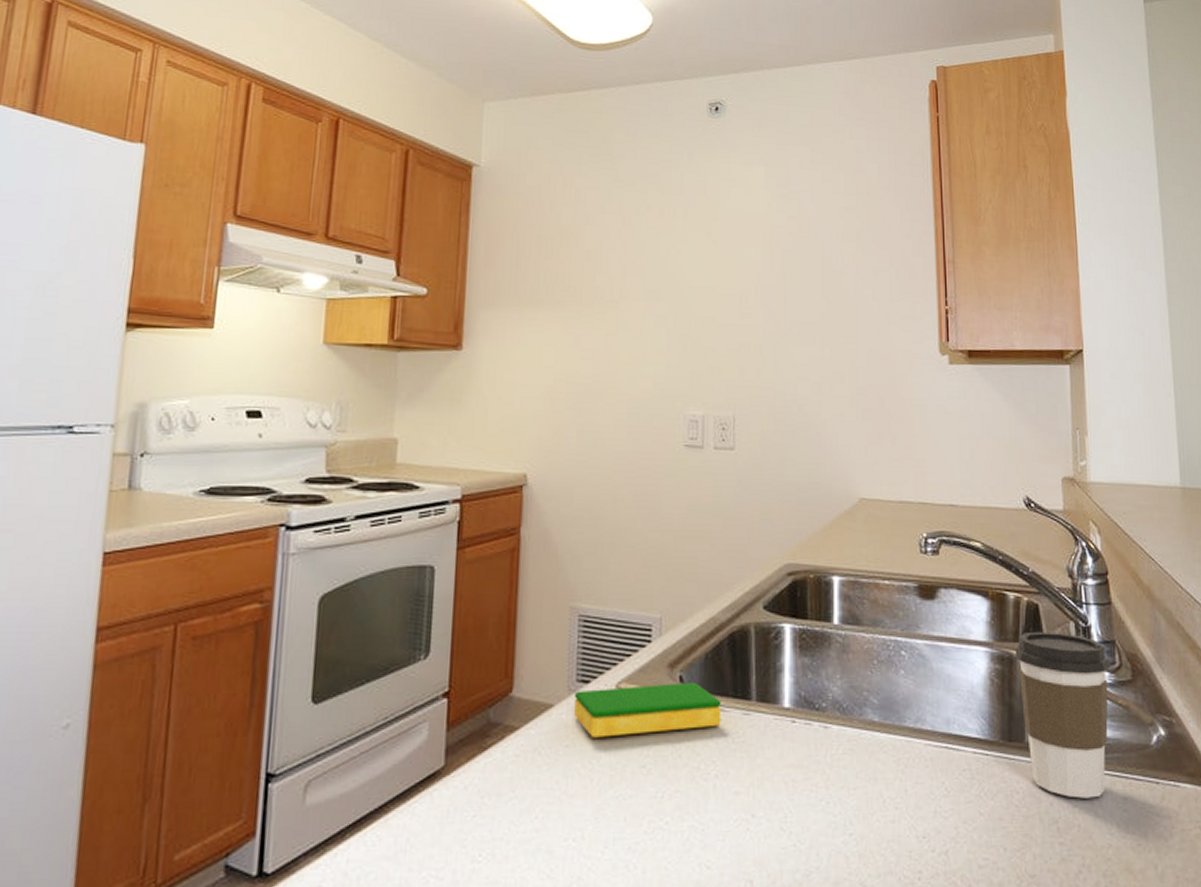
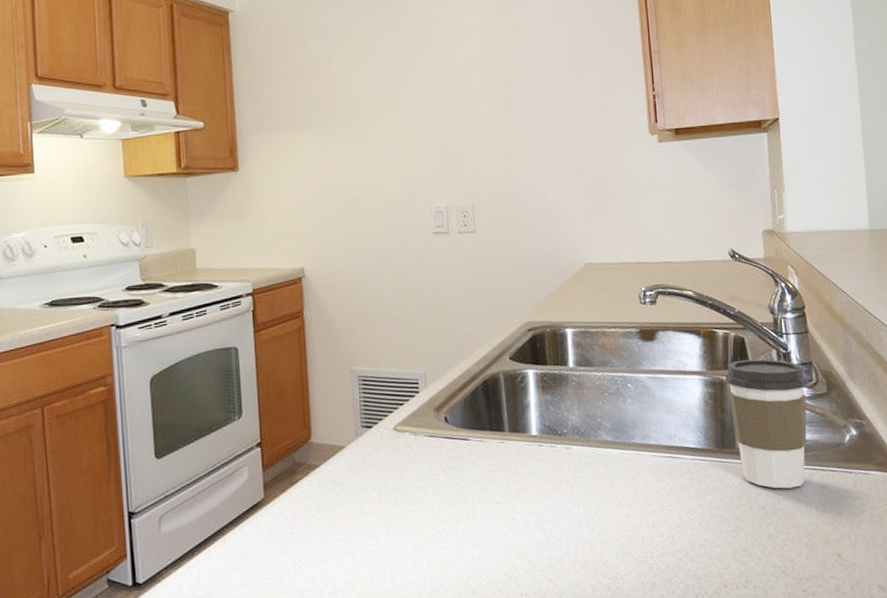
dish sponge: present [574,681,722,738] -> none [361,420,482,469]

